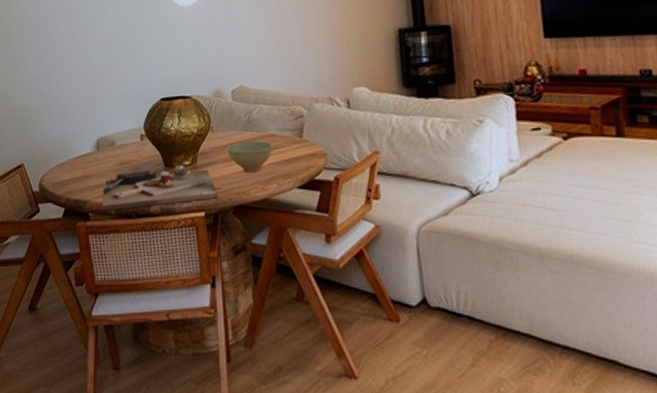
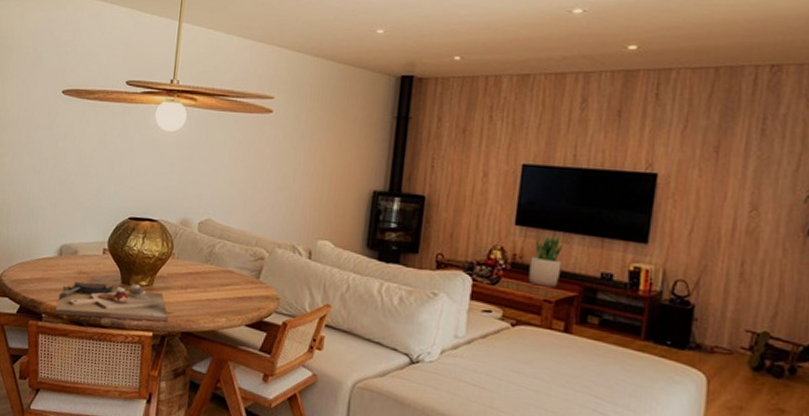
bowl: present [226,141,274,172] -> none [184,272,230,304]
planter: none [566,39,600,95] -> present [528,232,563,288]

